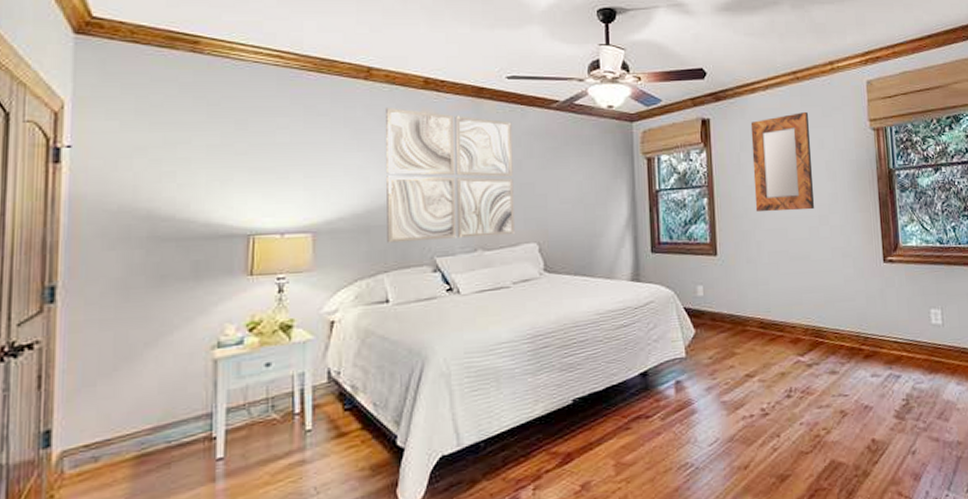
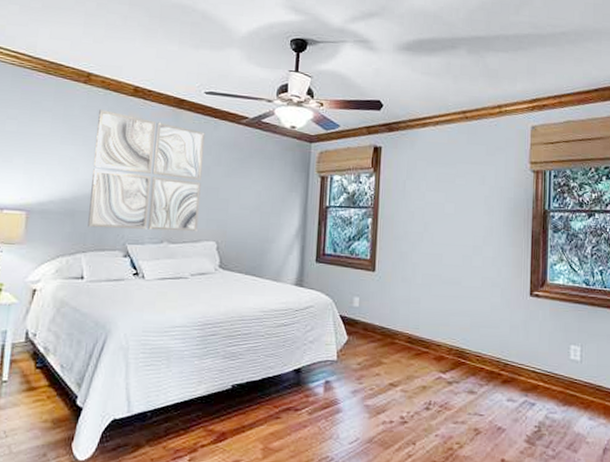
home mirror: present [750,112,815,212] -> none [415,149,473,240]

